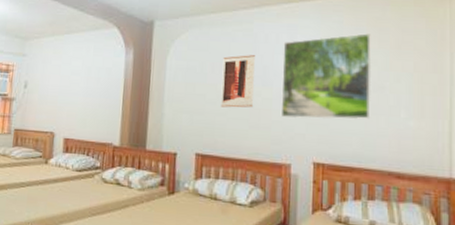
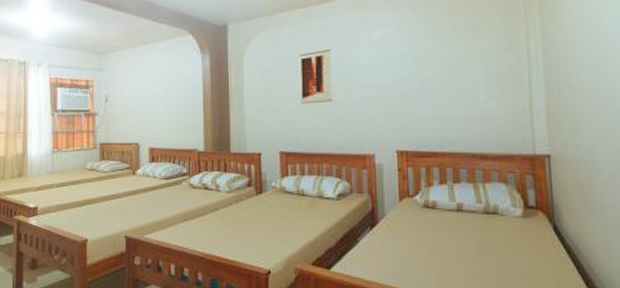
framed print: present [280,33,372,120] -> none [358,18,450,108]

